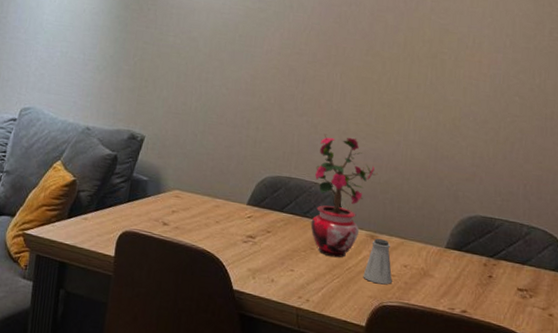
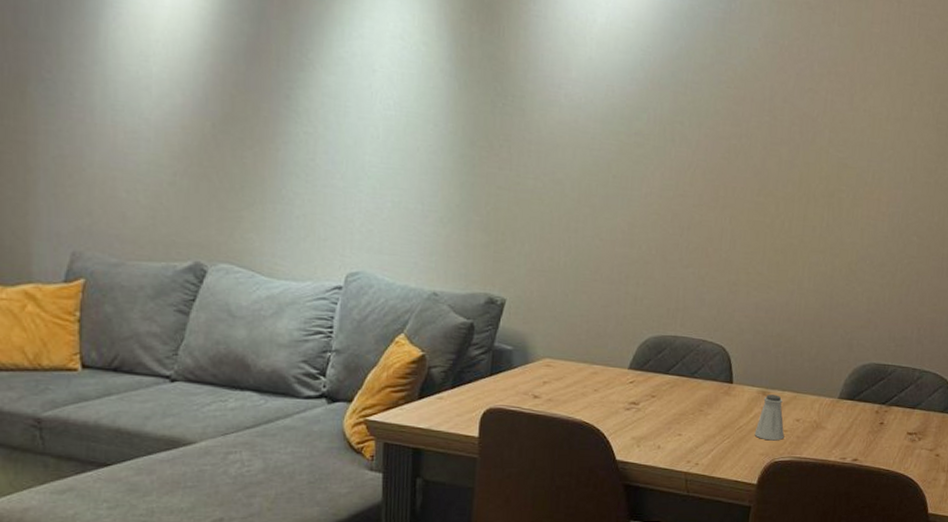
potted plant: present [310,134,378,258] -> none [698,286,770,418]

